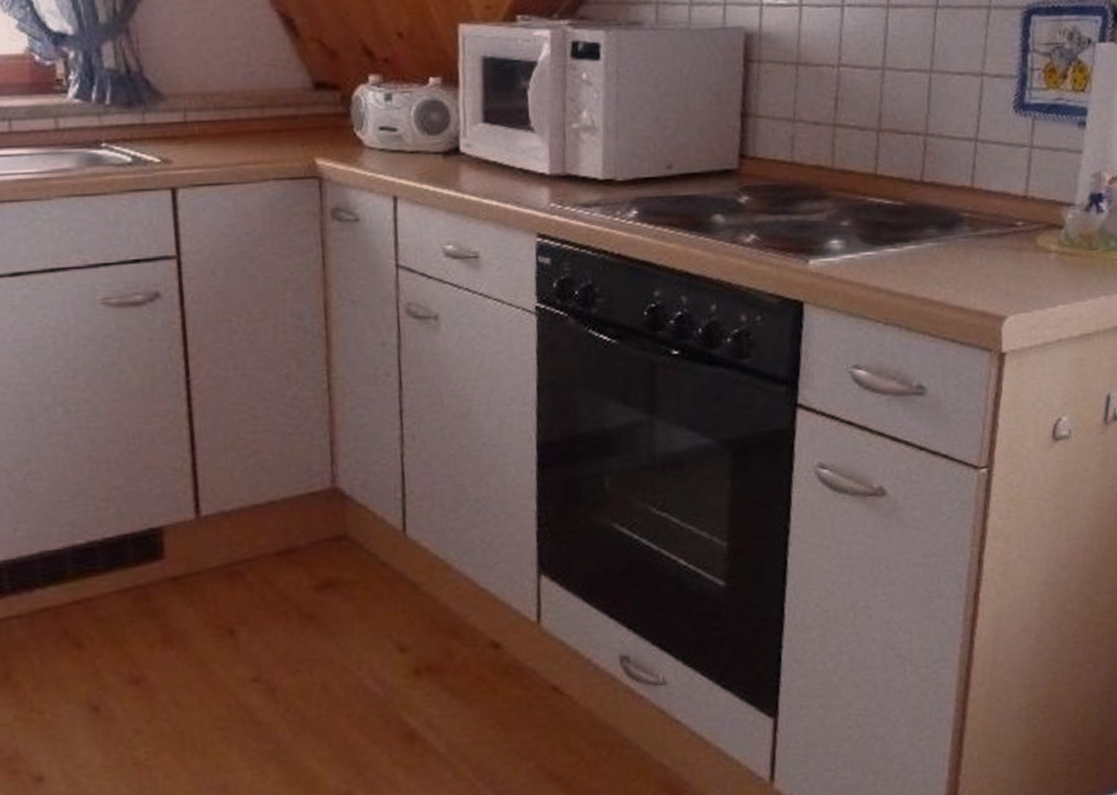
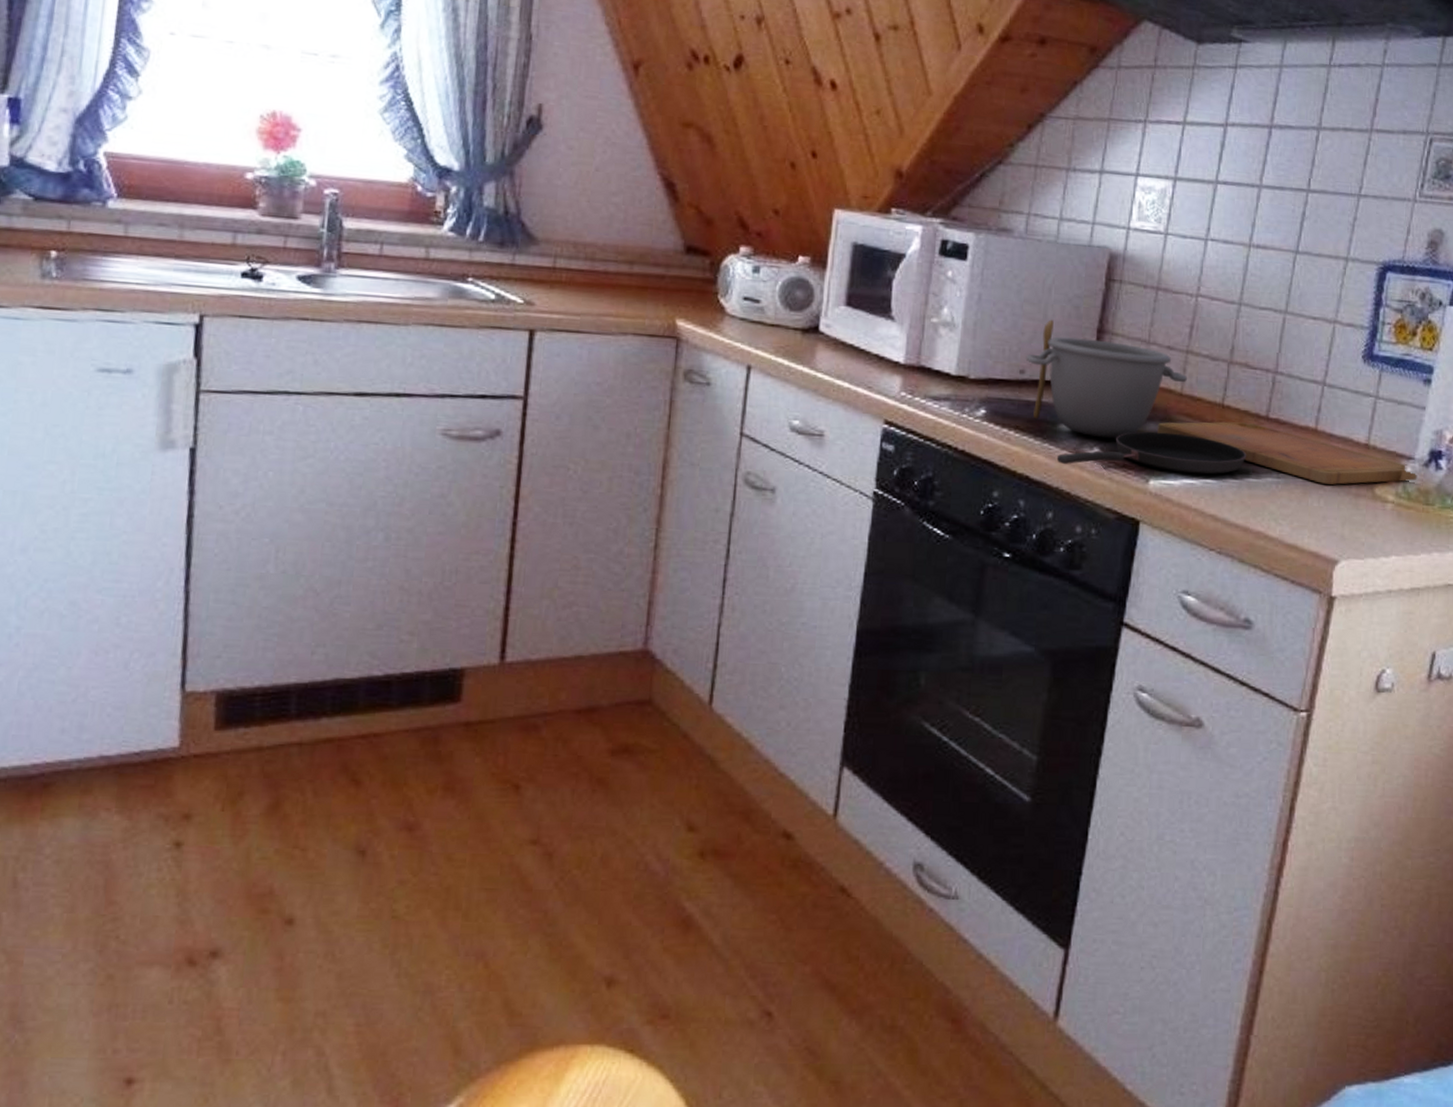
cooking pot: none [671,110,838,224] -> present [1025,319,1188,439]
frying pan: none [713,209,905,256] -> present [1056,431,1247,475]
cutting board: none [812,189,1079,242] -> present [1157,422,1418,485]

